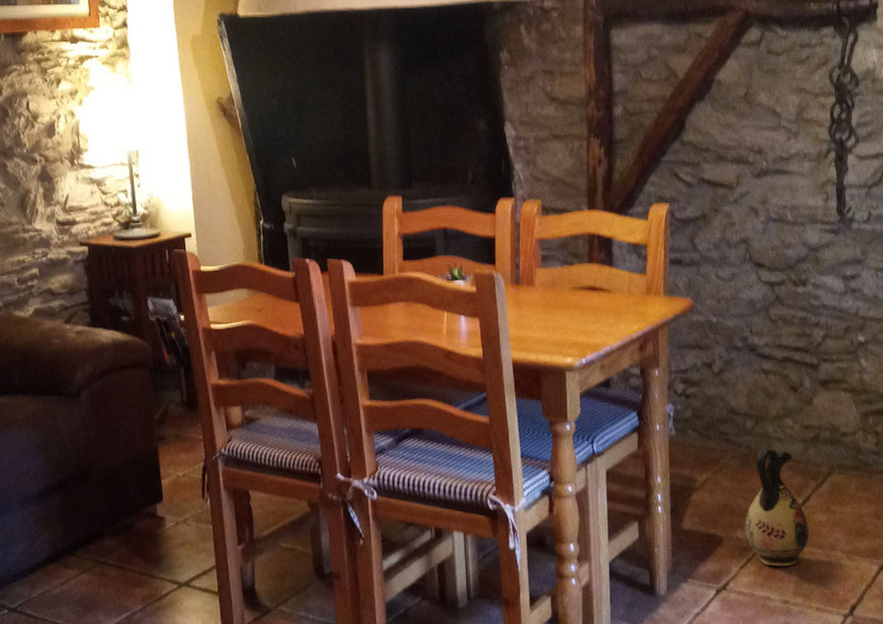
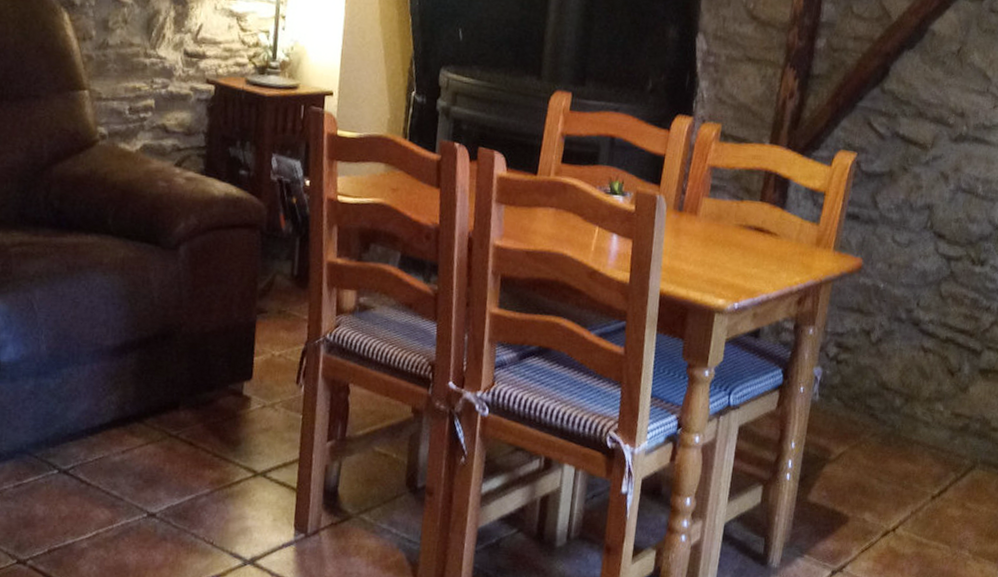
ceramic jug: present [744,448,809,567] -> none [872,430,940,558]

